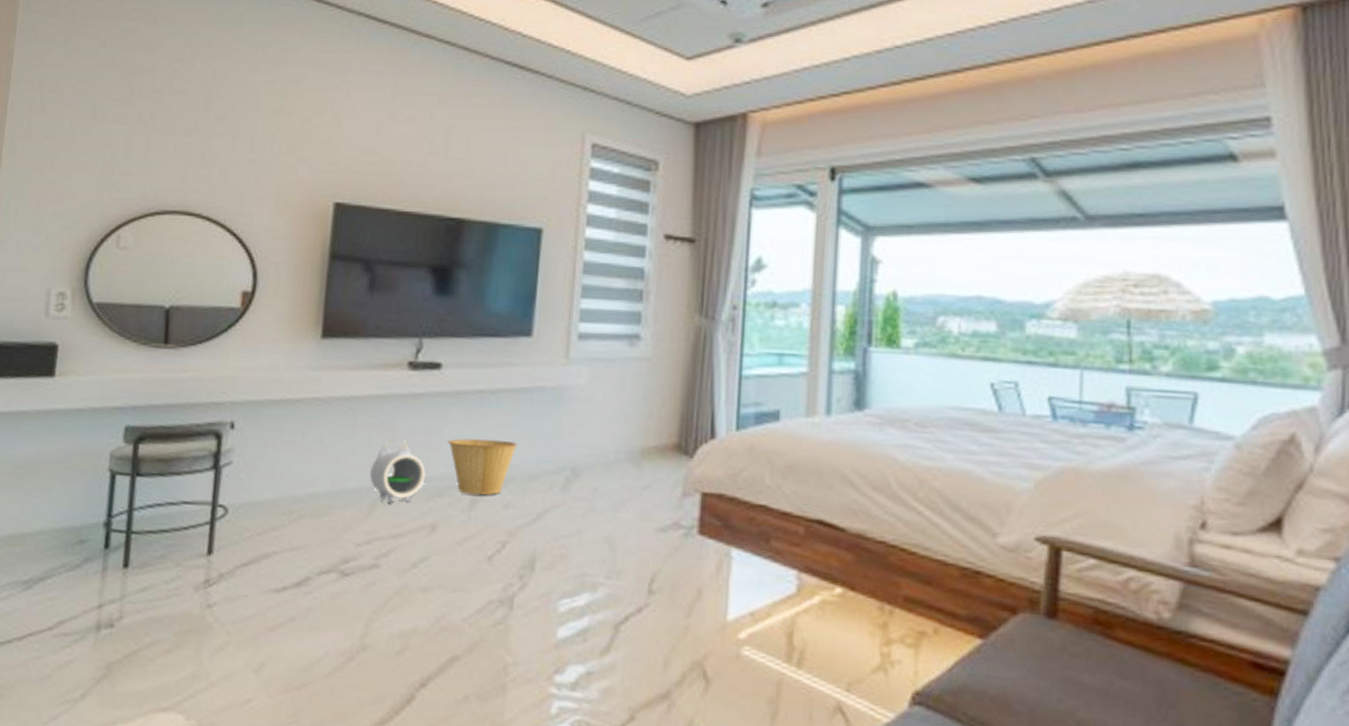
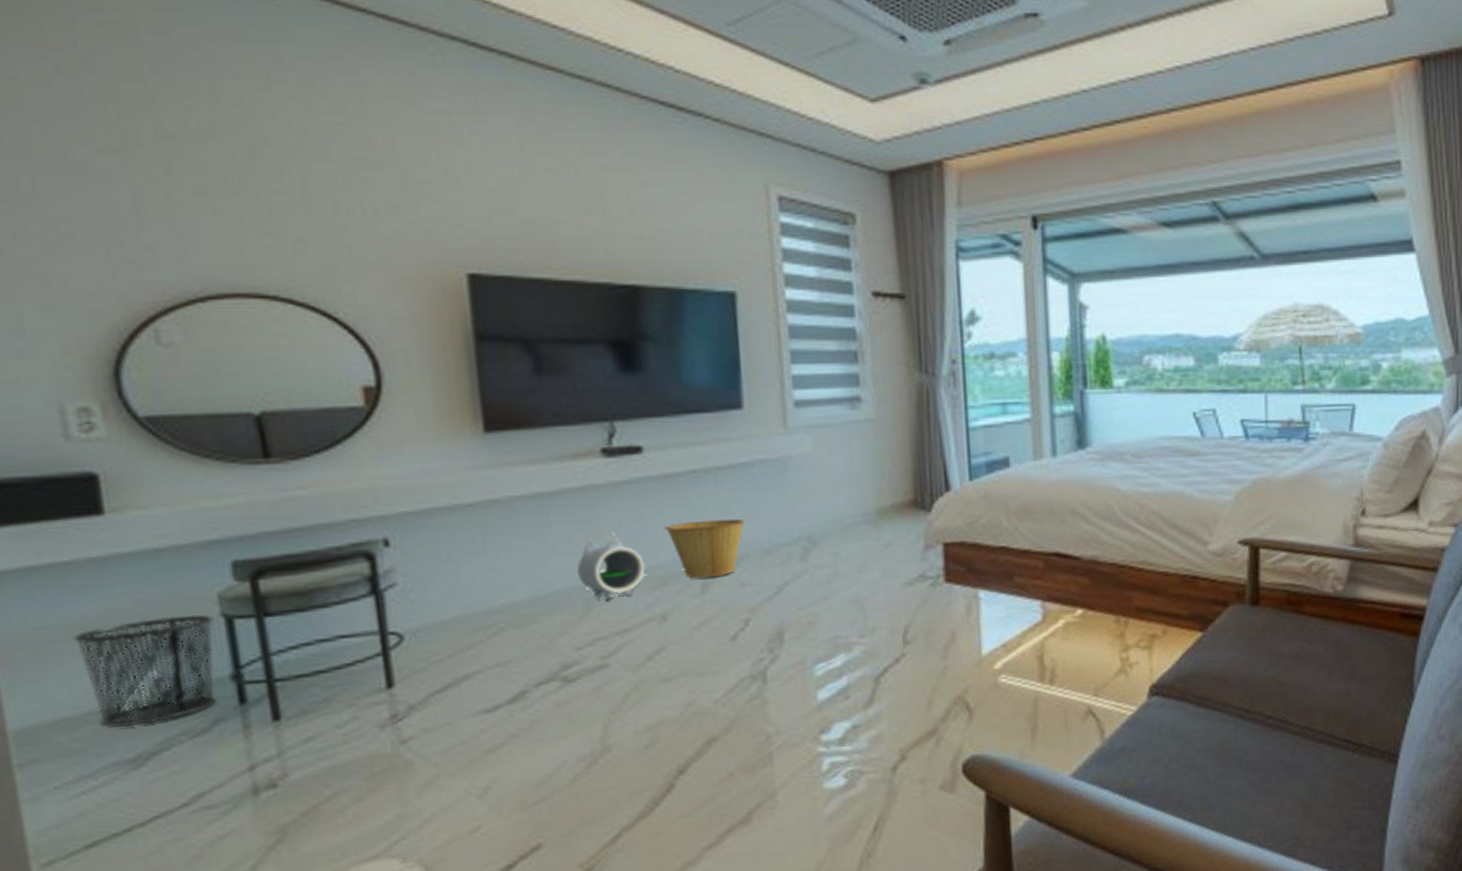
waste bin: none [13,465,103,554] -> present [72,615,218,728]

